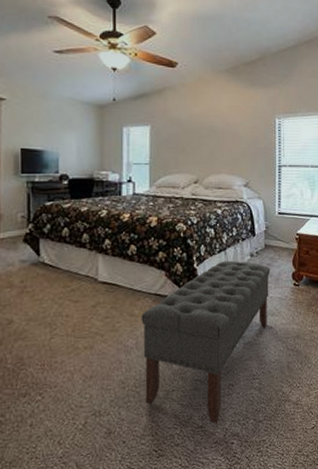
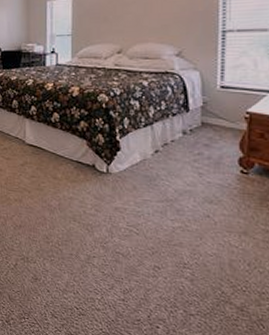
bench: present [141,260,271,424] -> none [63,136,209,302]

